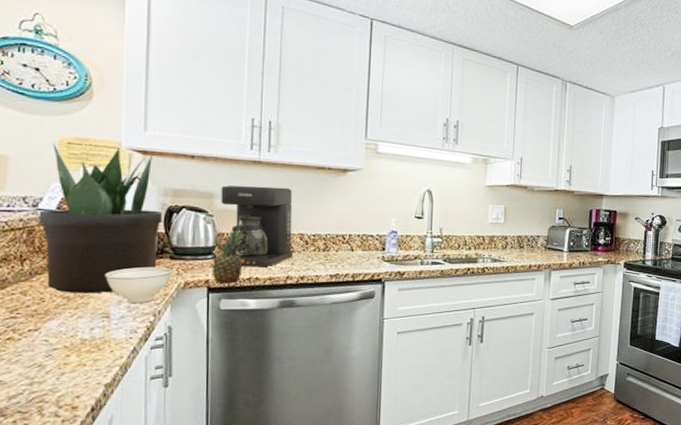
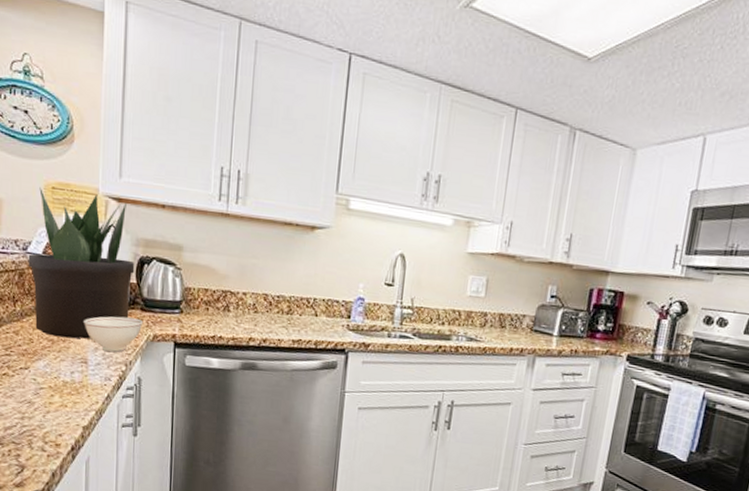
coffee maker: present [213,185,294,268] -> none [180,238,258,327]
fruit: present [213,230,245,285] -> none [179,285,211,341]

